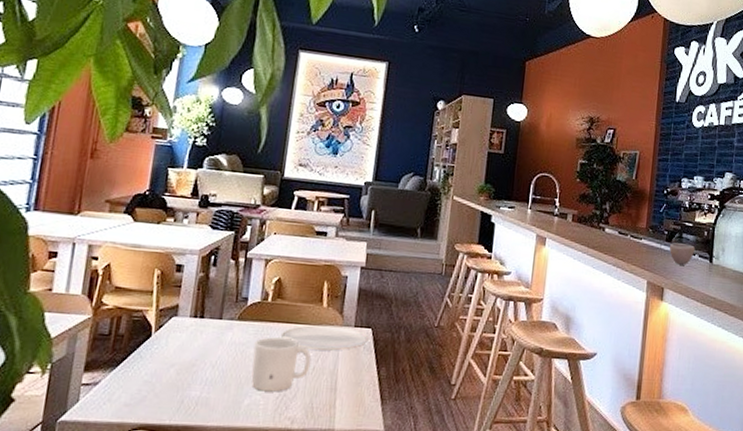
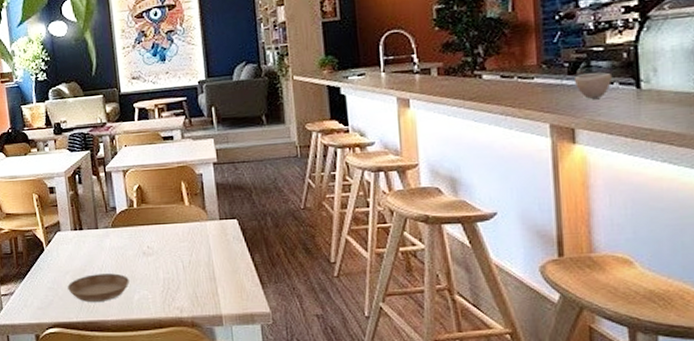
saucer: none [168,370,243,404] -> present [67,273,129,302]
mug: present [251,337,312,392] -> none [131,238,187,287]
plate: present [280,325,369,351] -> none [152,221,237,246]

